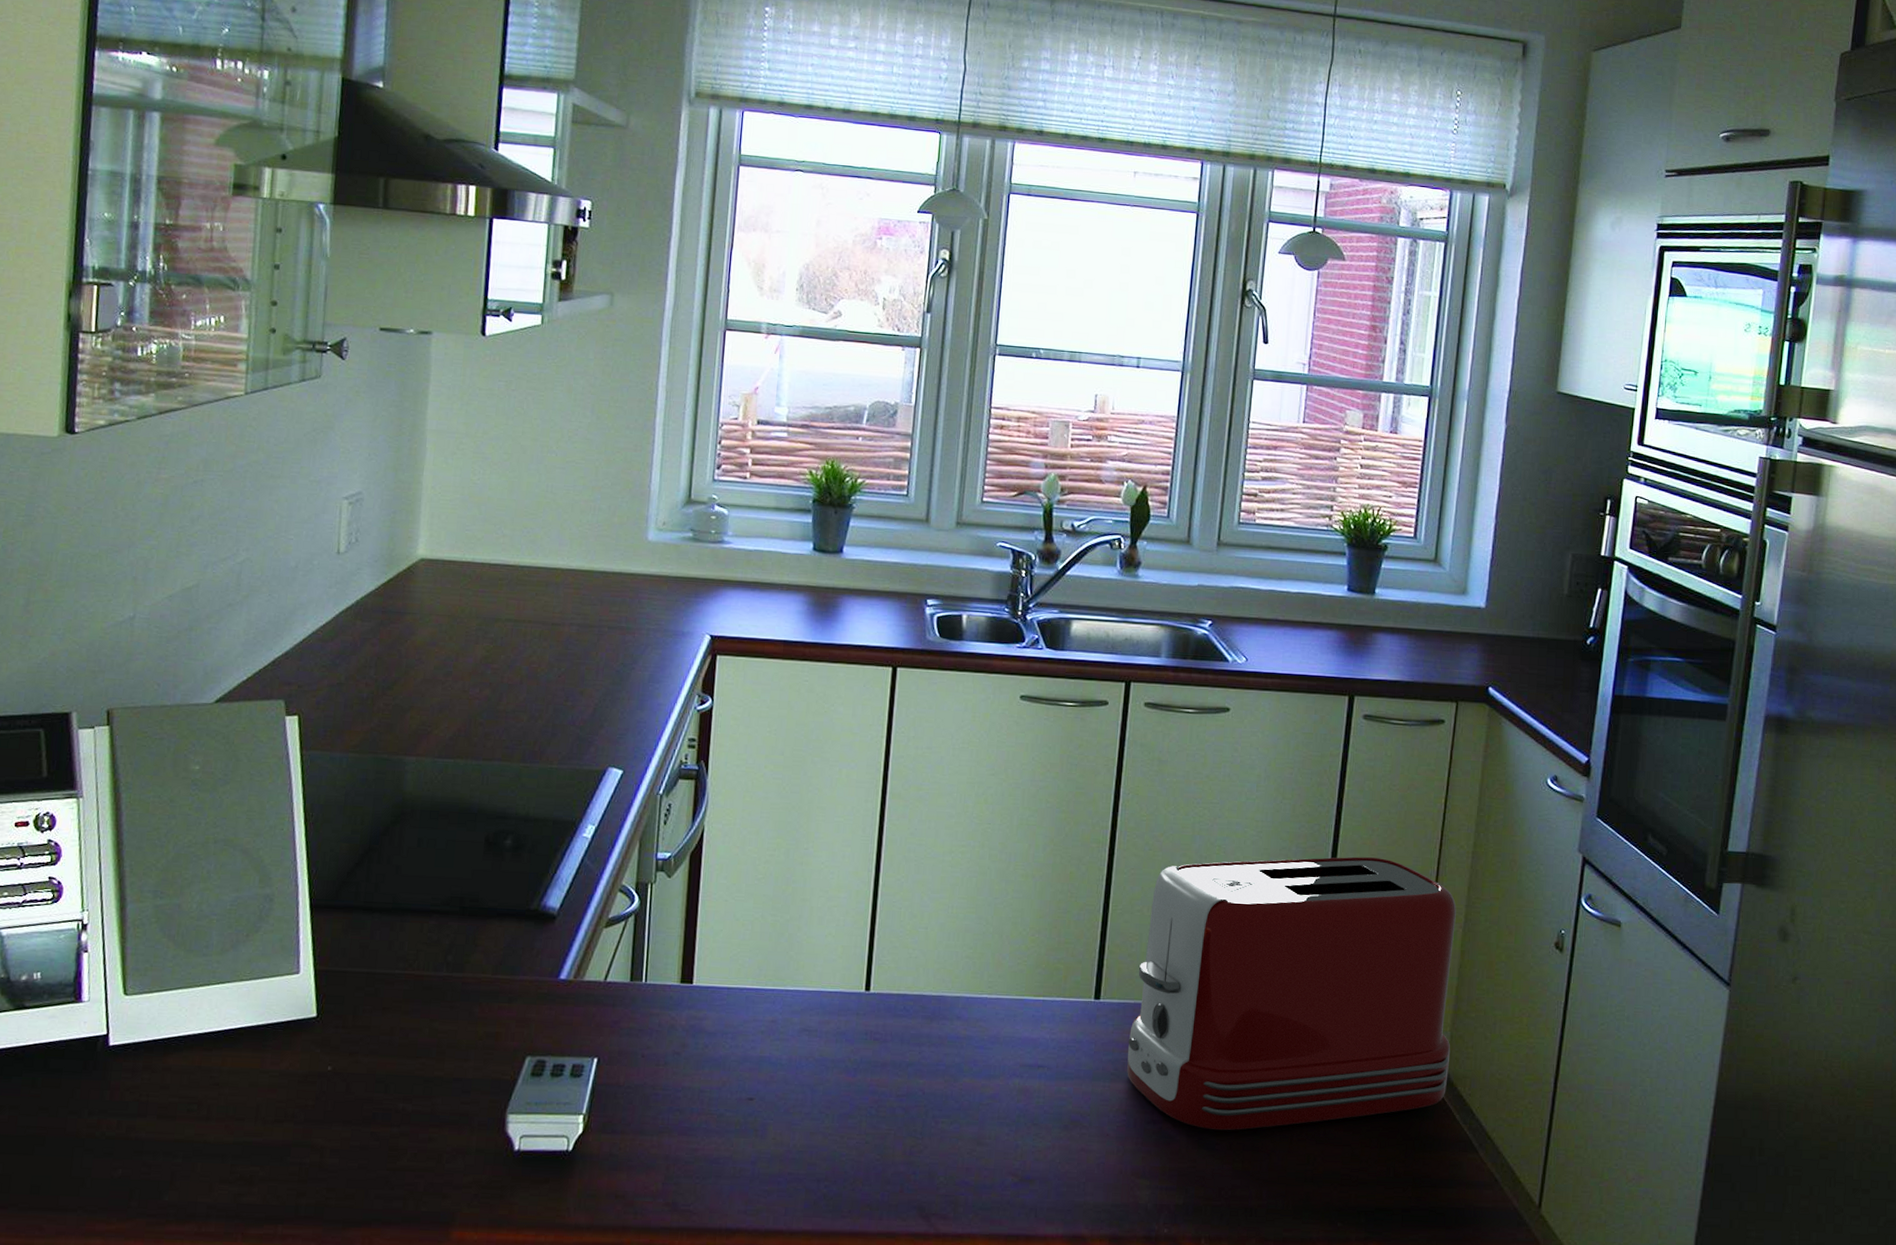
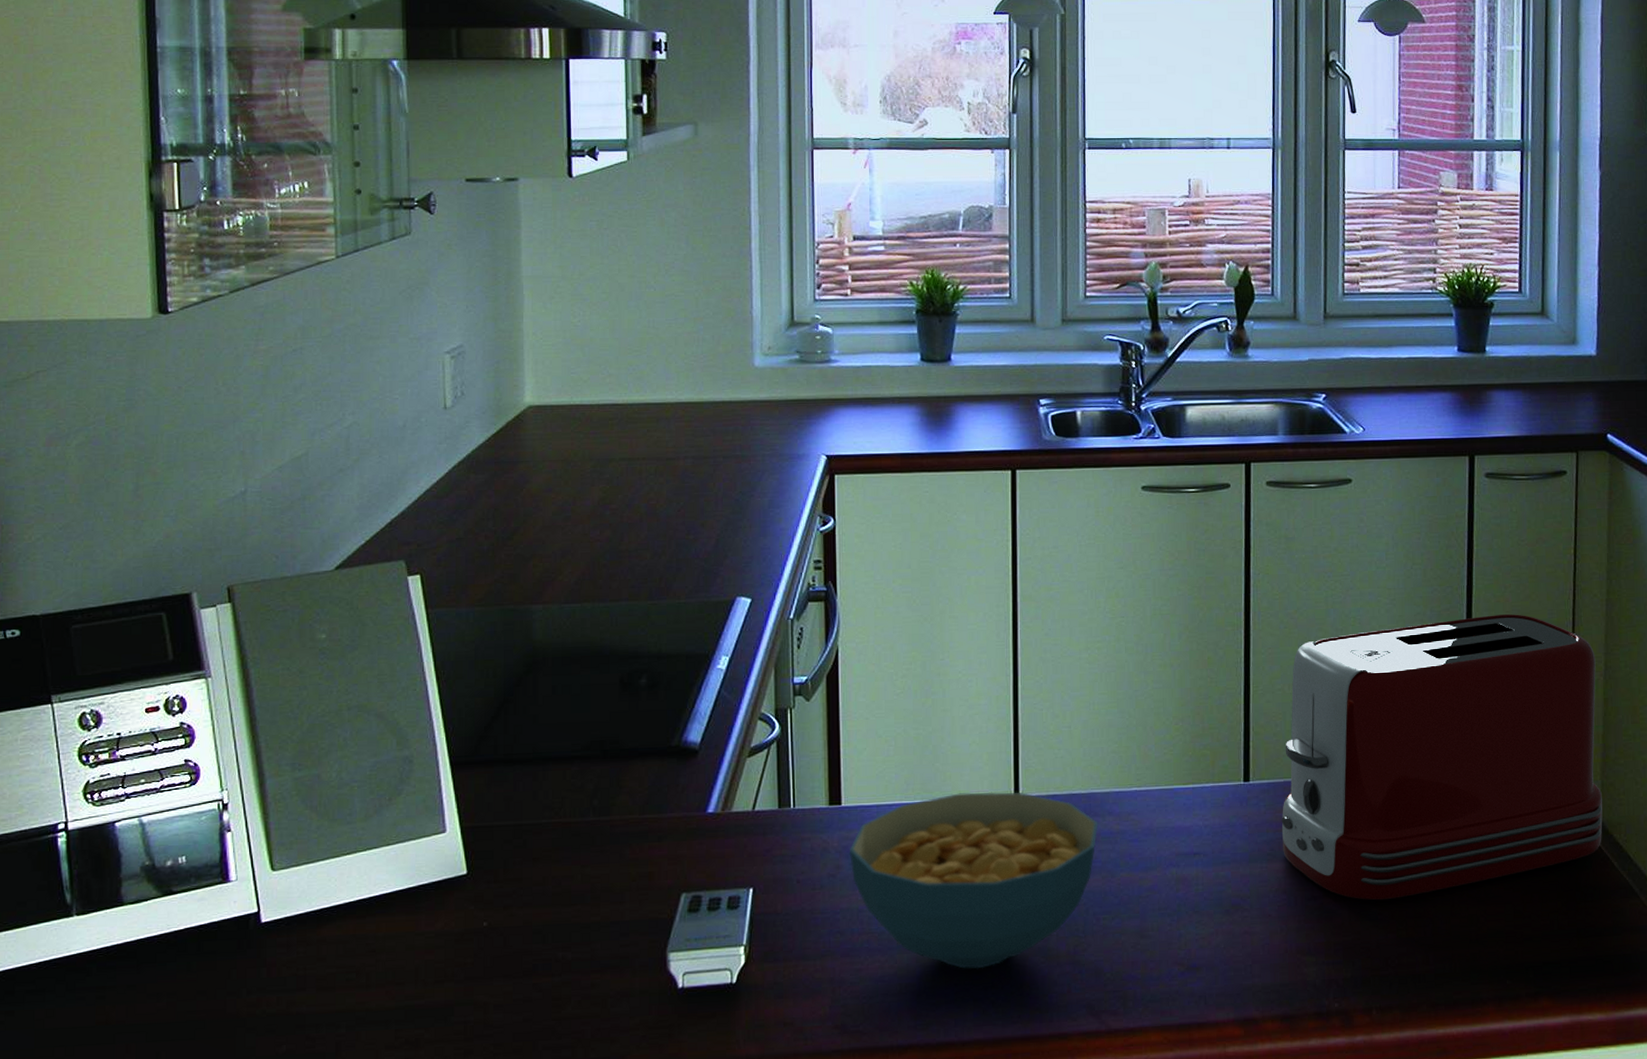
cereal bowl: none [695,983,946,1161] -> present [849,792,1098,969]

